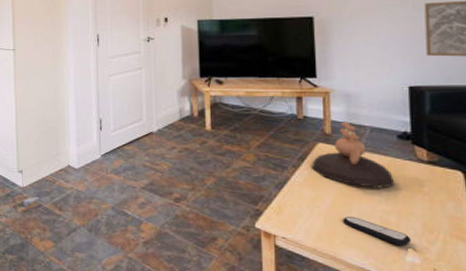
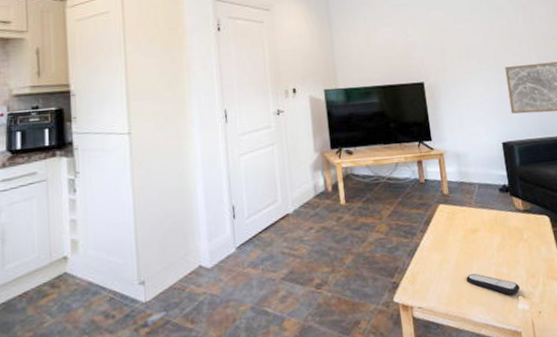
decorative bowl: present [312,122,395,188] -> none [436,181,503,243]

